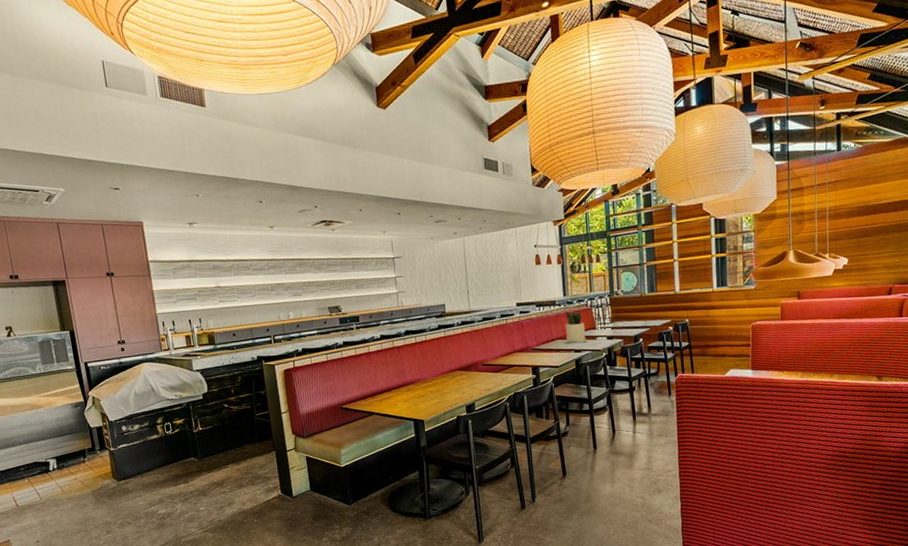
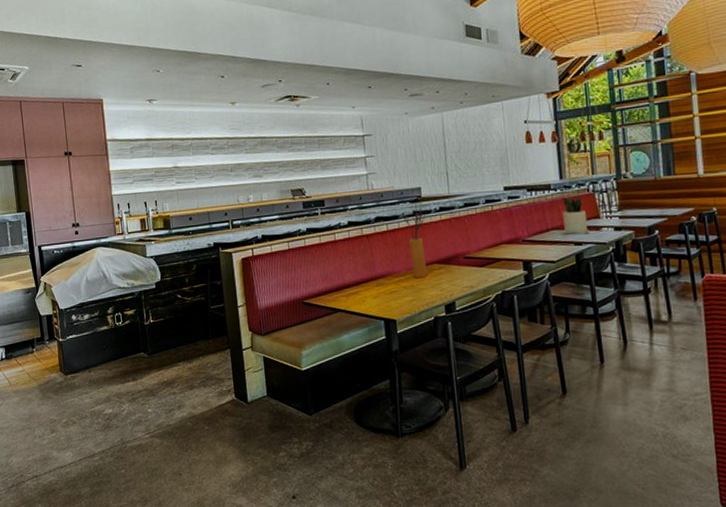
vase: none [429,318,451,384] -> present [403,204,428,279]

